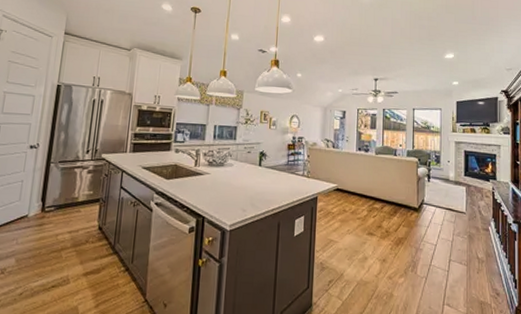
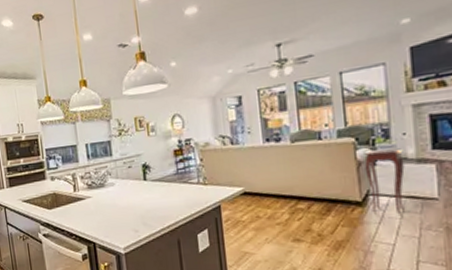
side table: none [422,169,447,221] -> present [364,148,405,213]

